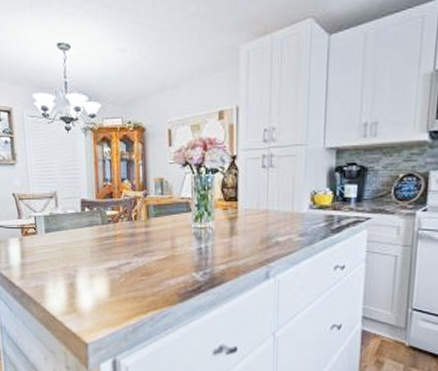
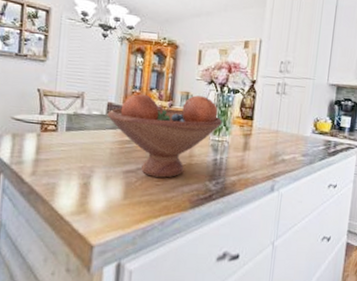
fruit bowl: none [82,181,203,272] -> present [107,94,222,178]

